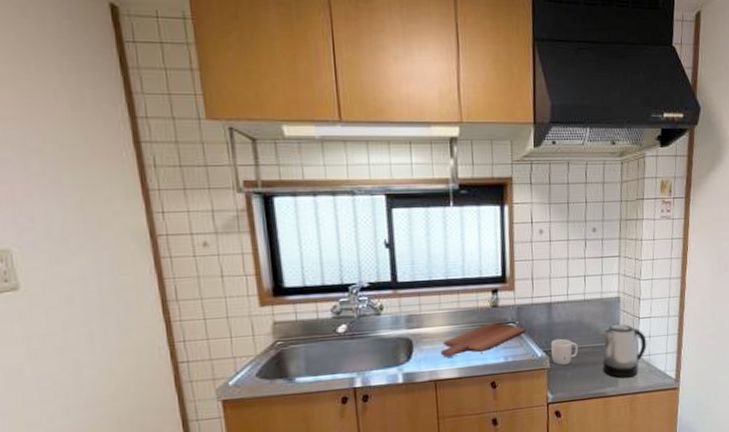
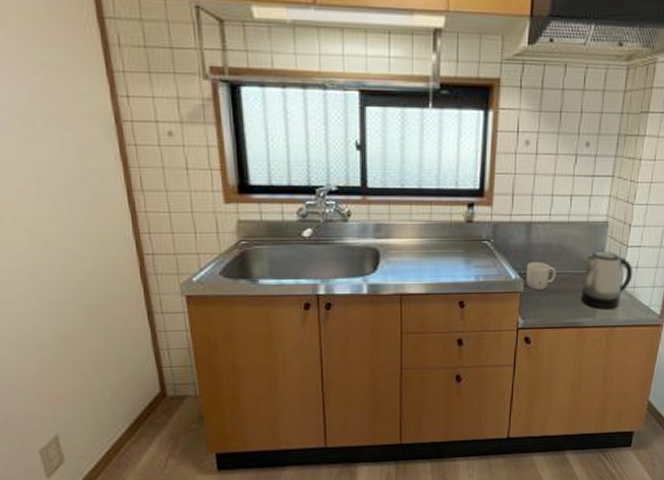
cutting board: present [440,322,527,358] -> none [408,238,502,272]

